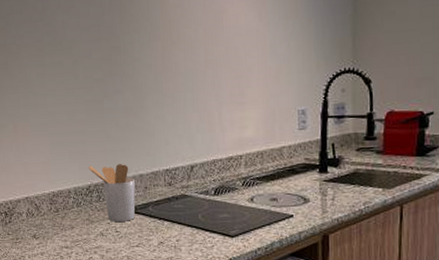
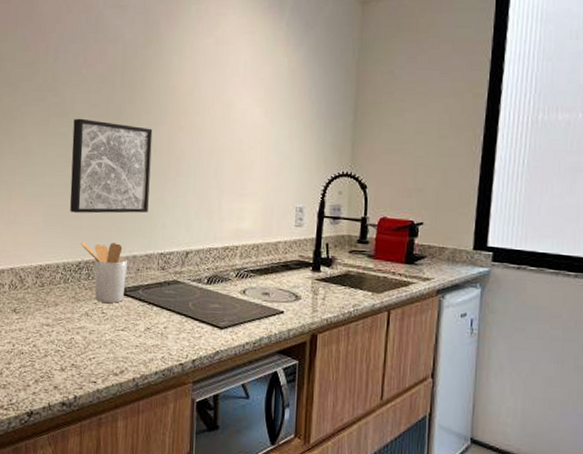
wall art: none [67,44,150,139] -> present [70,118,153,214]

